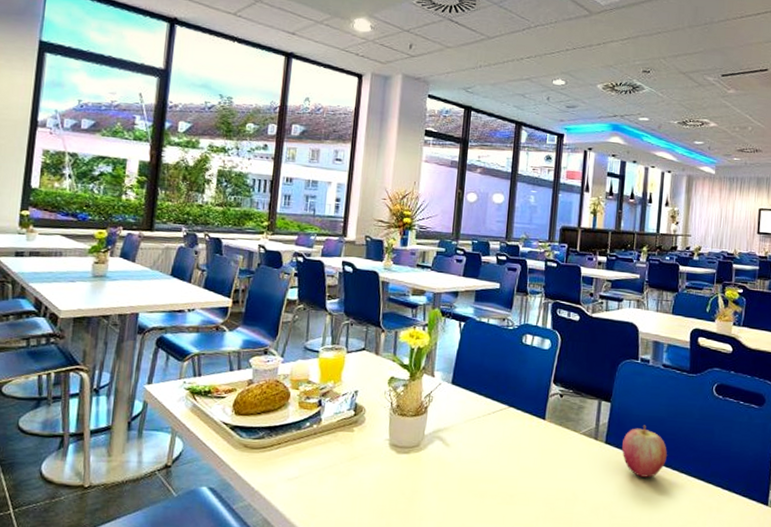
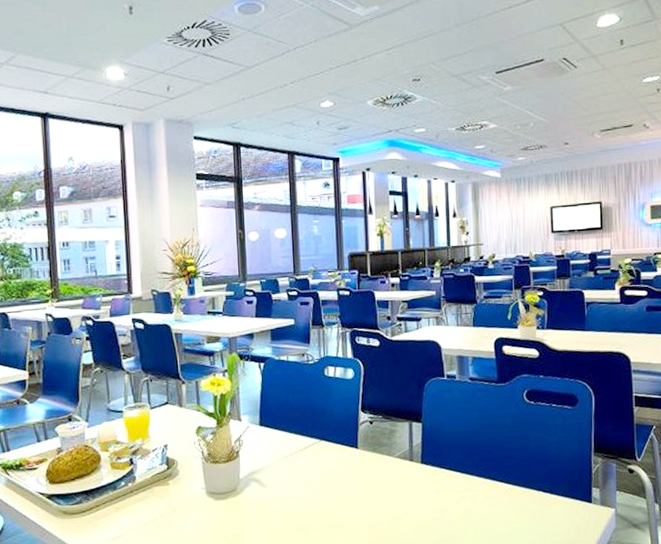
apple: present [622,425,667,478] -> none [438,440,485,492]

